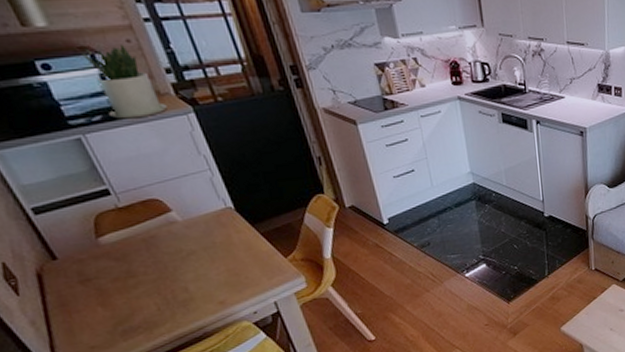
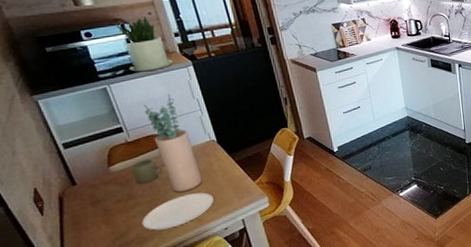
mug: none [127,228,169,259] -> present [132,158,164,184]
vase: none [133,147,220,271] -> present [143,93,202,193]
plate: none [148,270,238,315] -> present [142,192,215,231]

